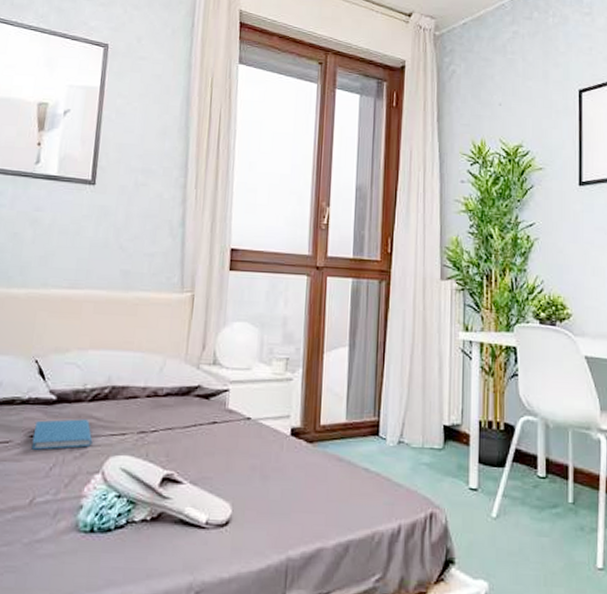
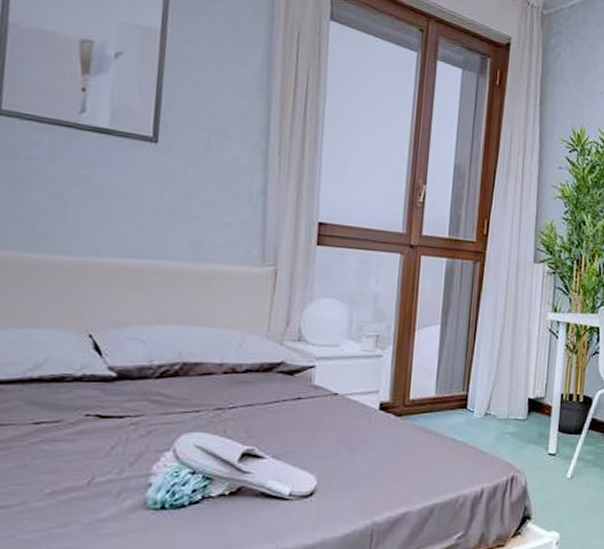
book: present [31,419,93,450] -> none [88,396,162,429]

